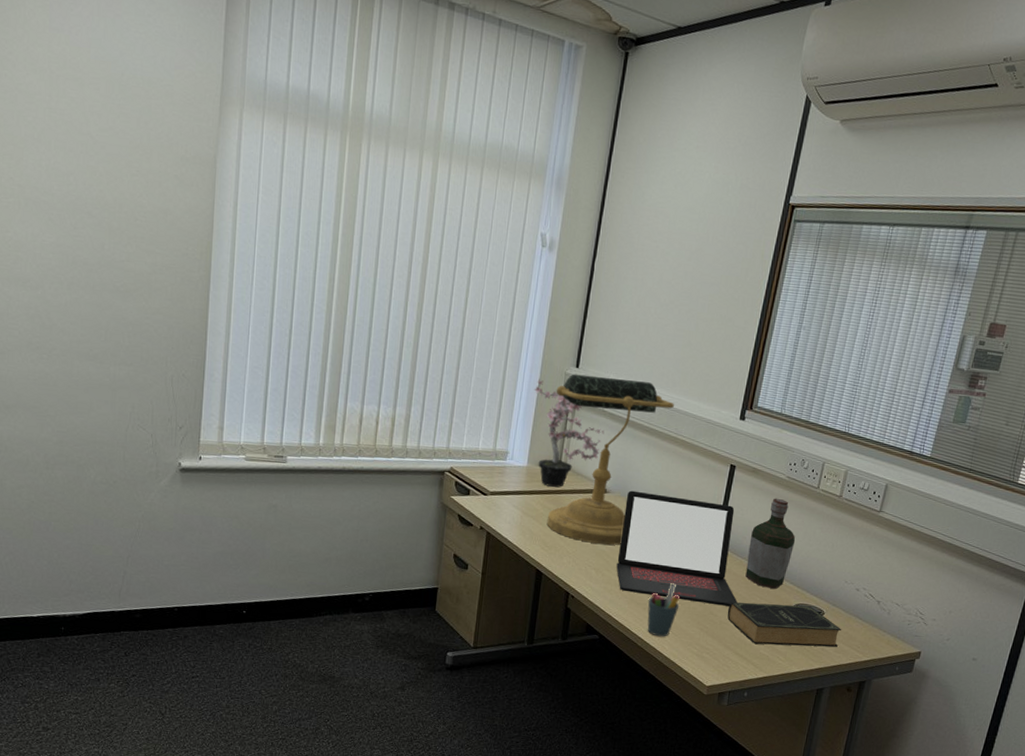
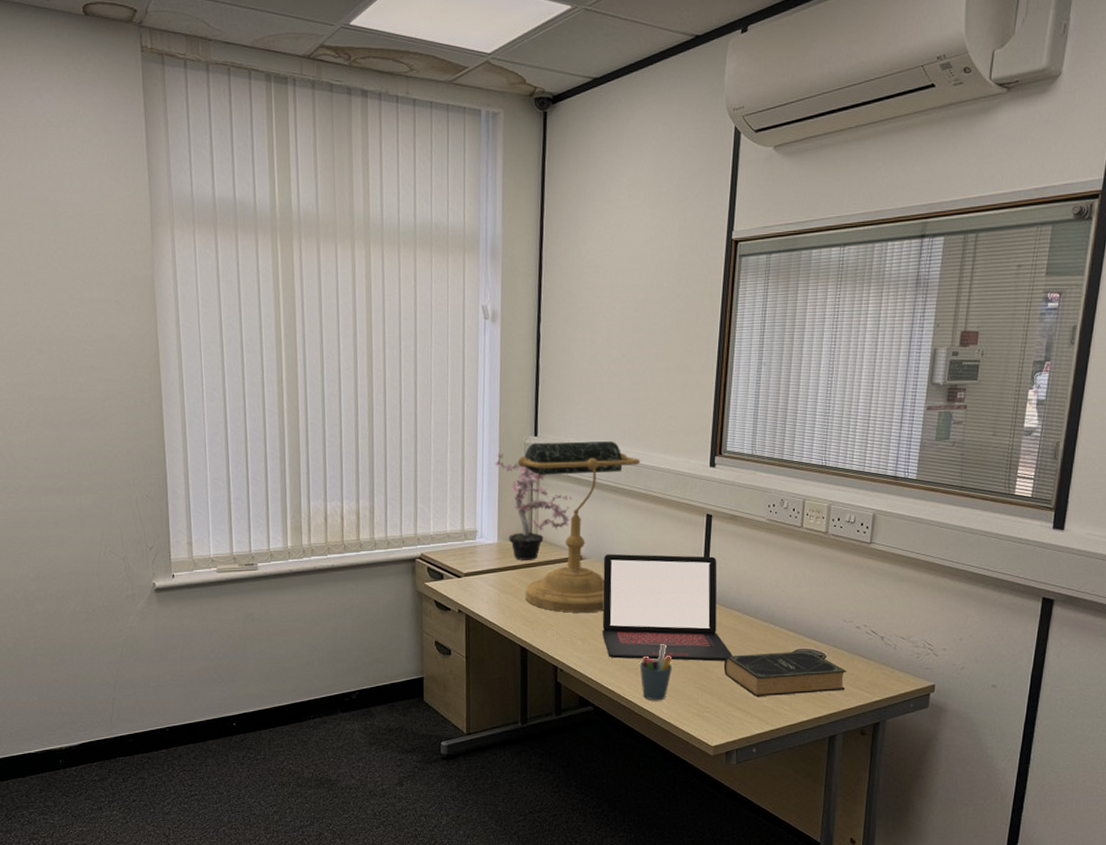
bottle: present [745,498,796,590] -> none [737,543,785,638]

